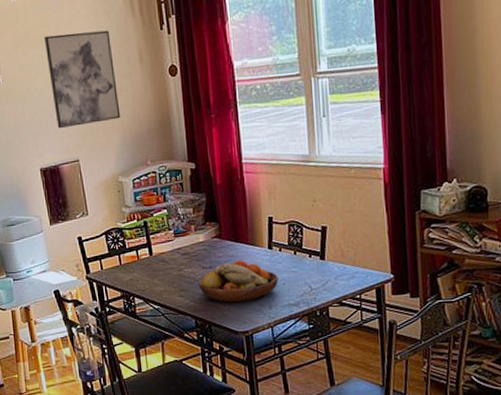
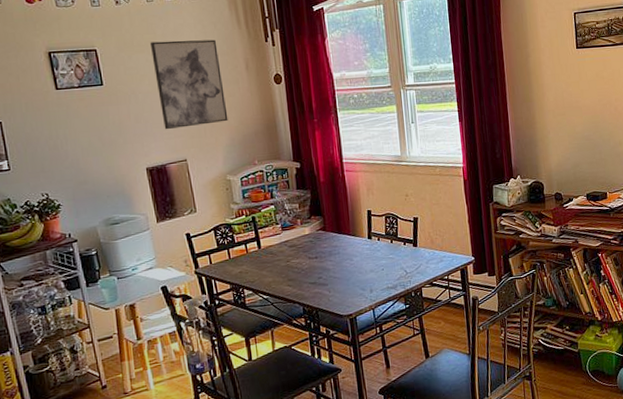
fruit bowl: present [198,259,278,302] -> none [305,249,378,289]

